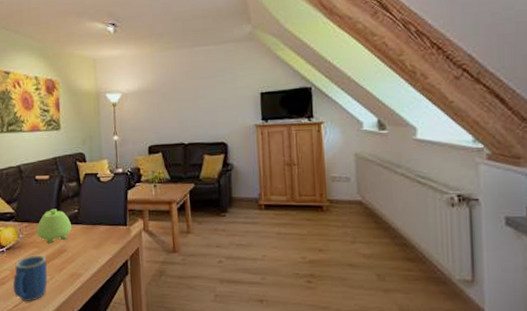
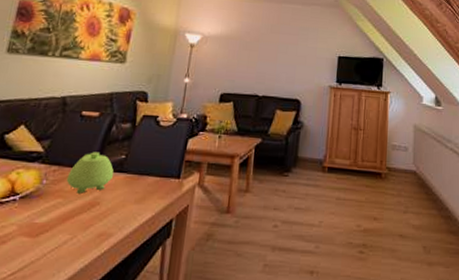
mug: present [12,255,48,301] -> none [15,207,71,268]

